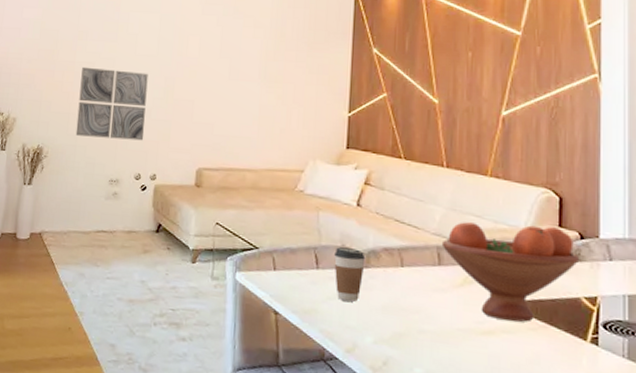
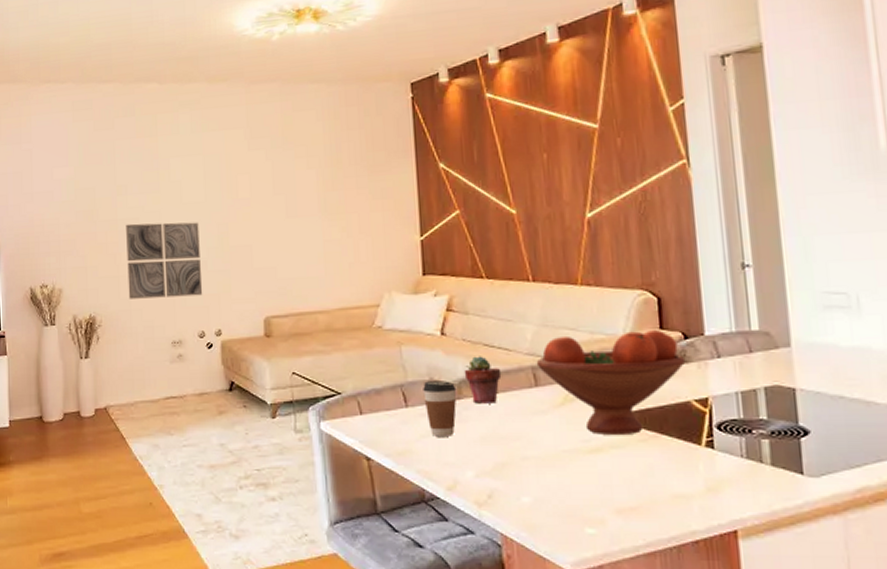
potted succulent: none [374,229,409,276] -> present [464,356,502,404]

